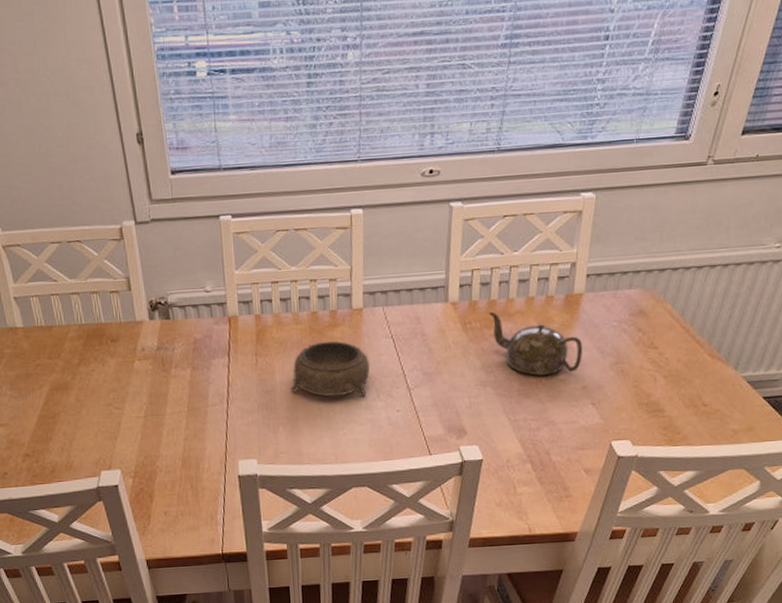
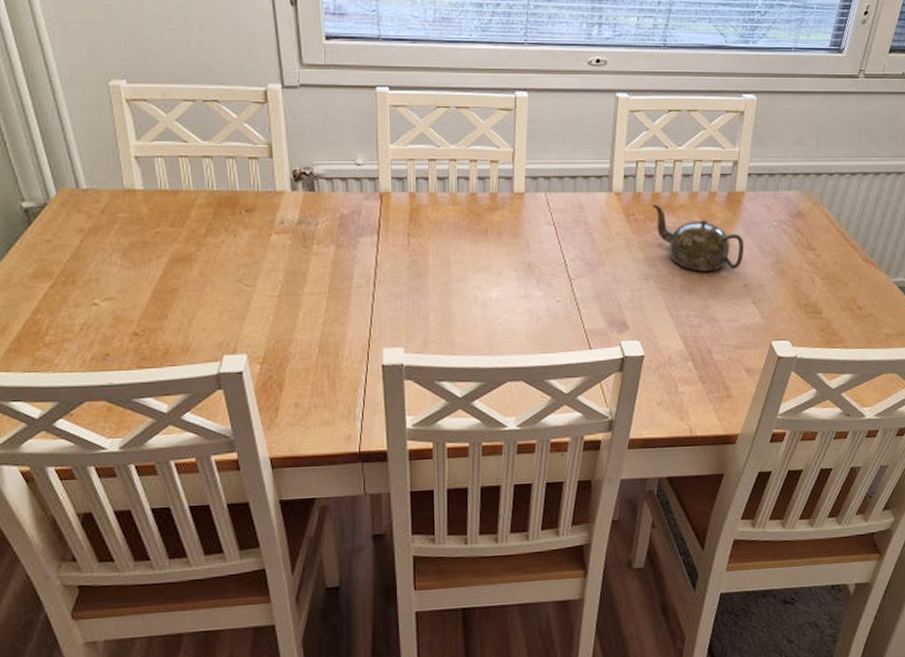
decorative bowl: present [290,340,370,398] -> none [443,224,529,286]

